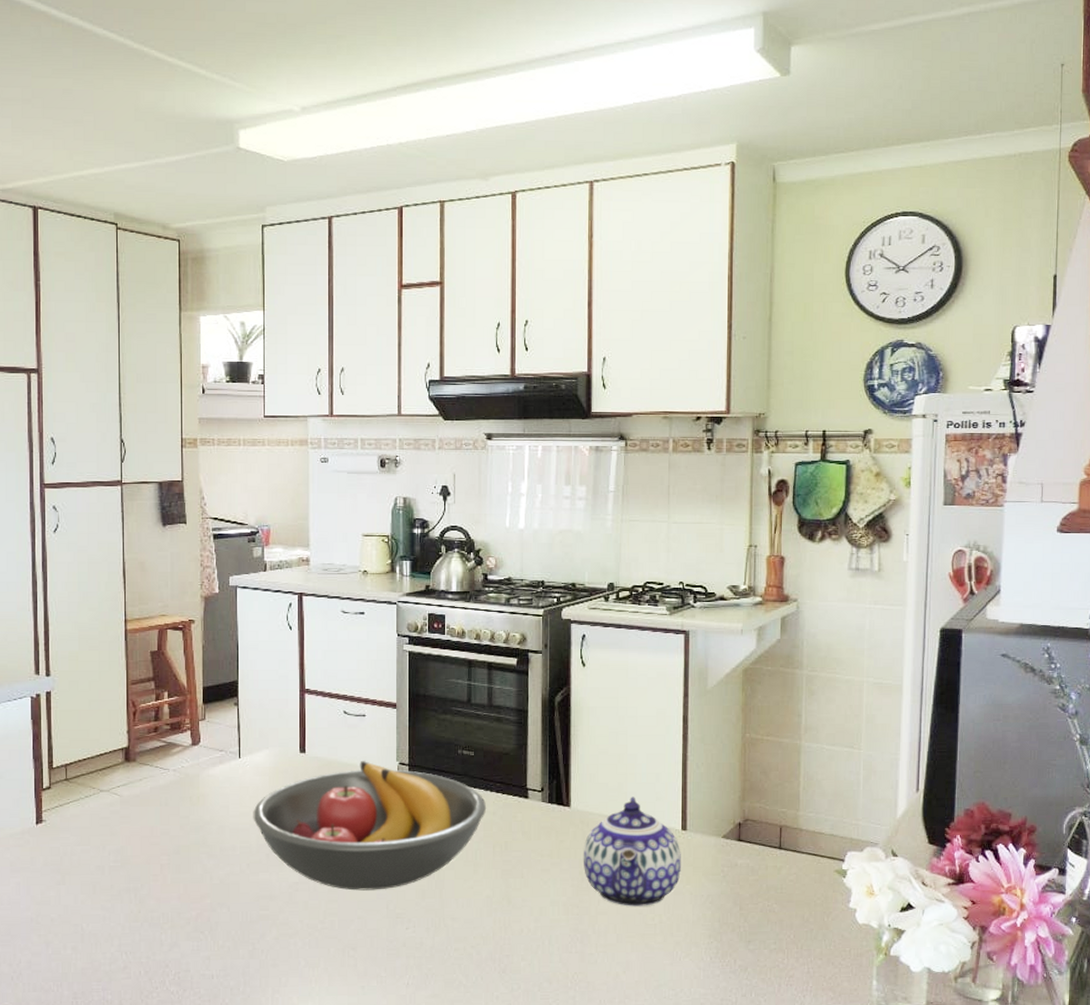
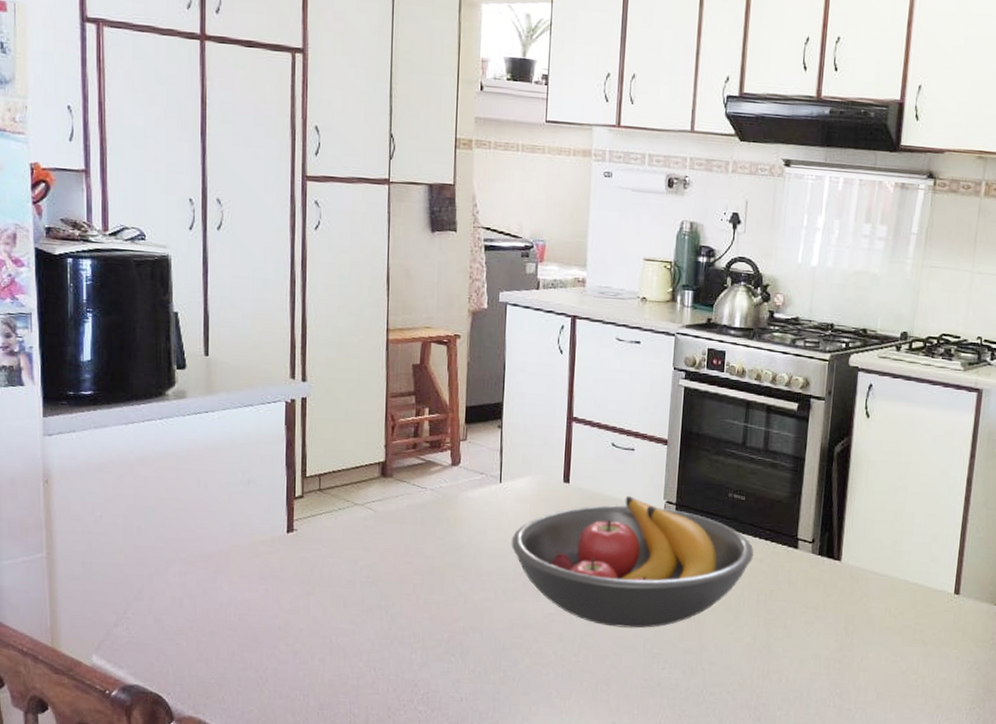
teapot: present [583,797,681,907] -> none [849,556,952,667]

